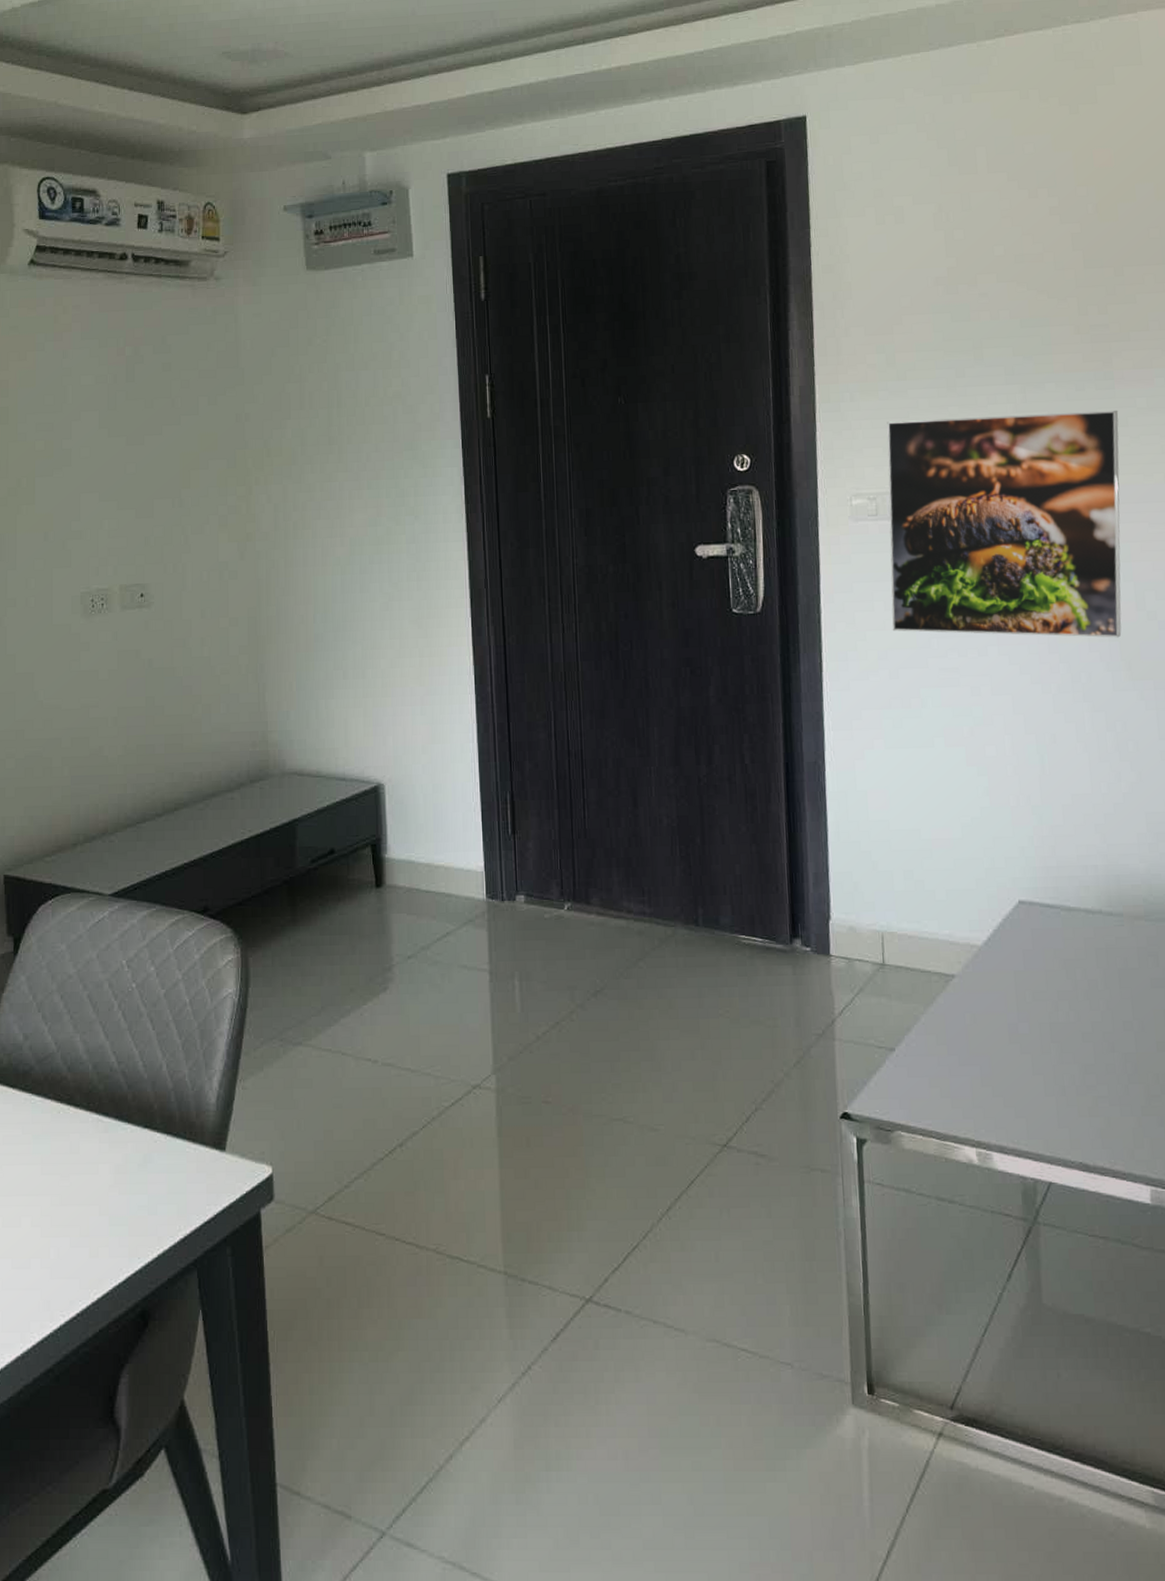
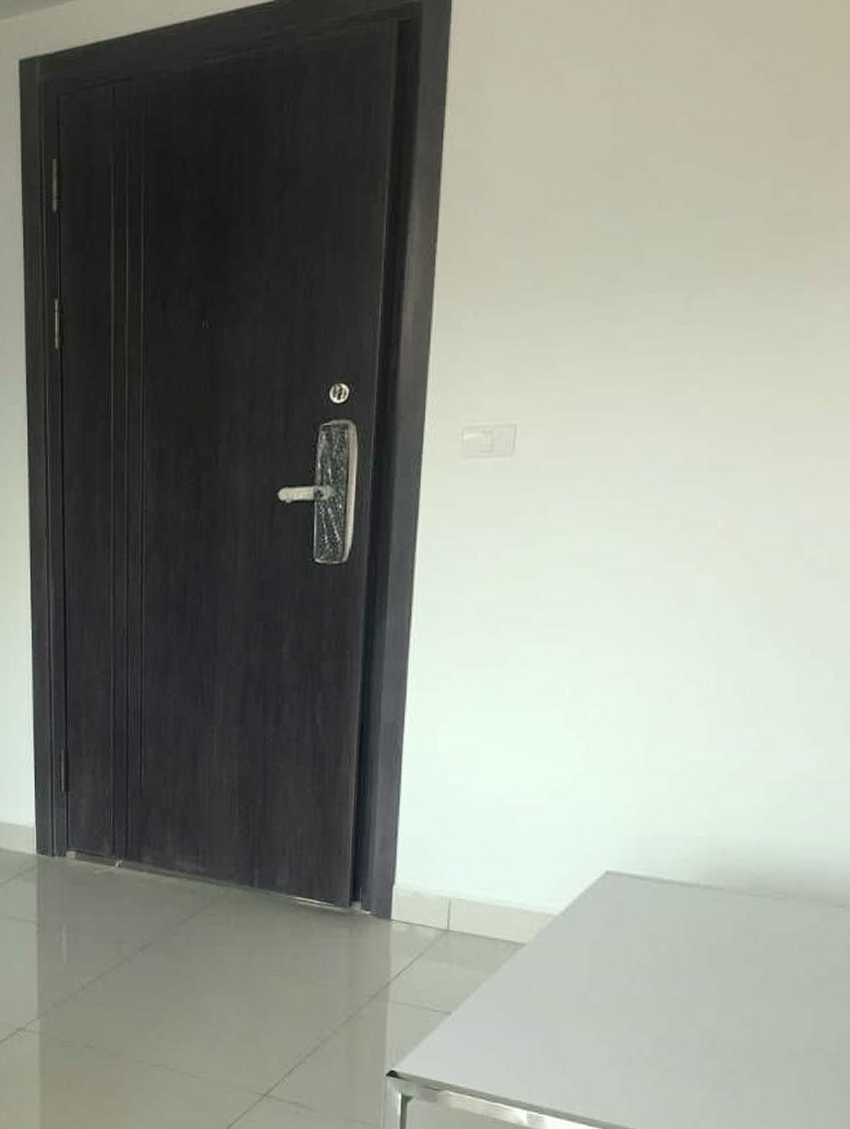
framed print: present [887,410,1122,638] -> none [495,318,806,590]

